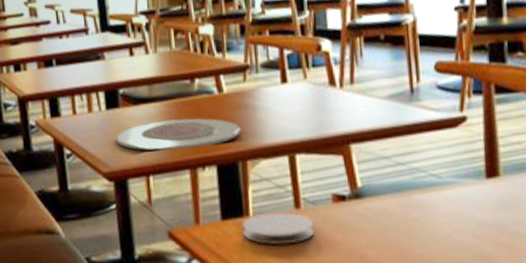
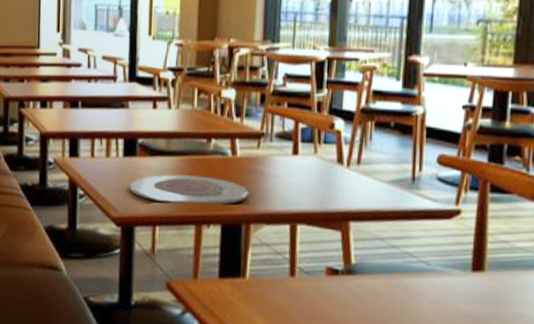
coaster: present [241,212,314,246] -> none [237,276,306,310]

